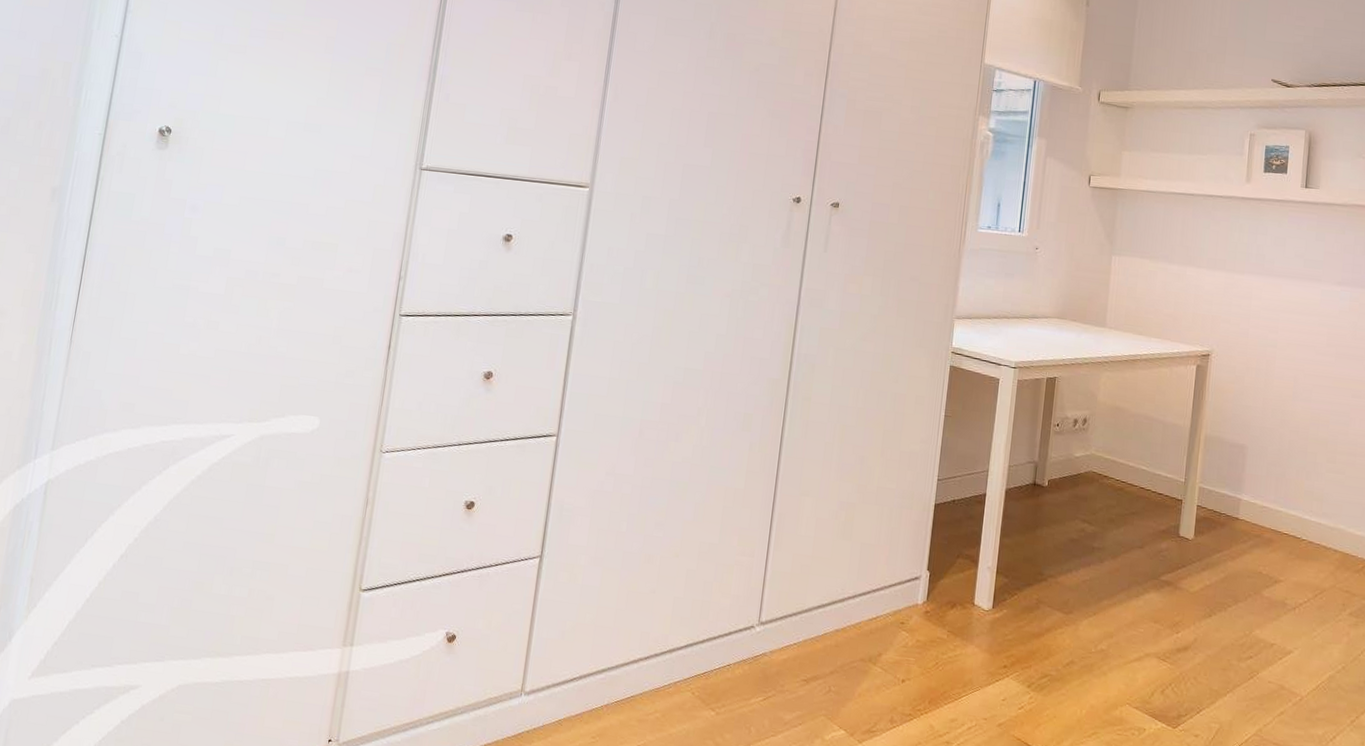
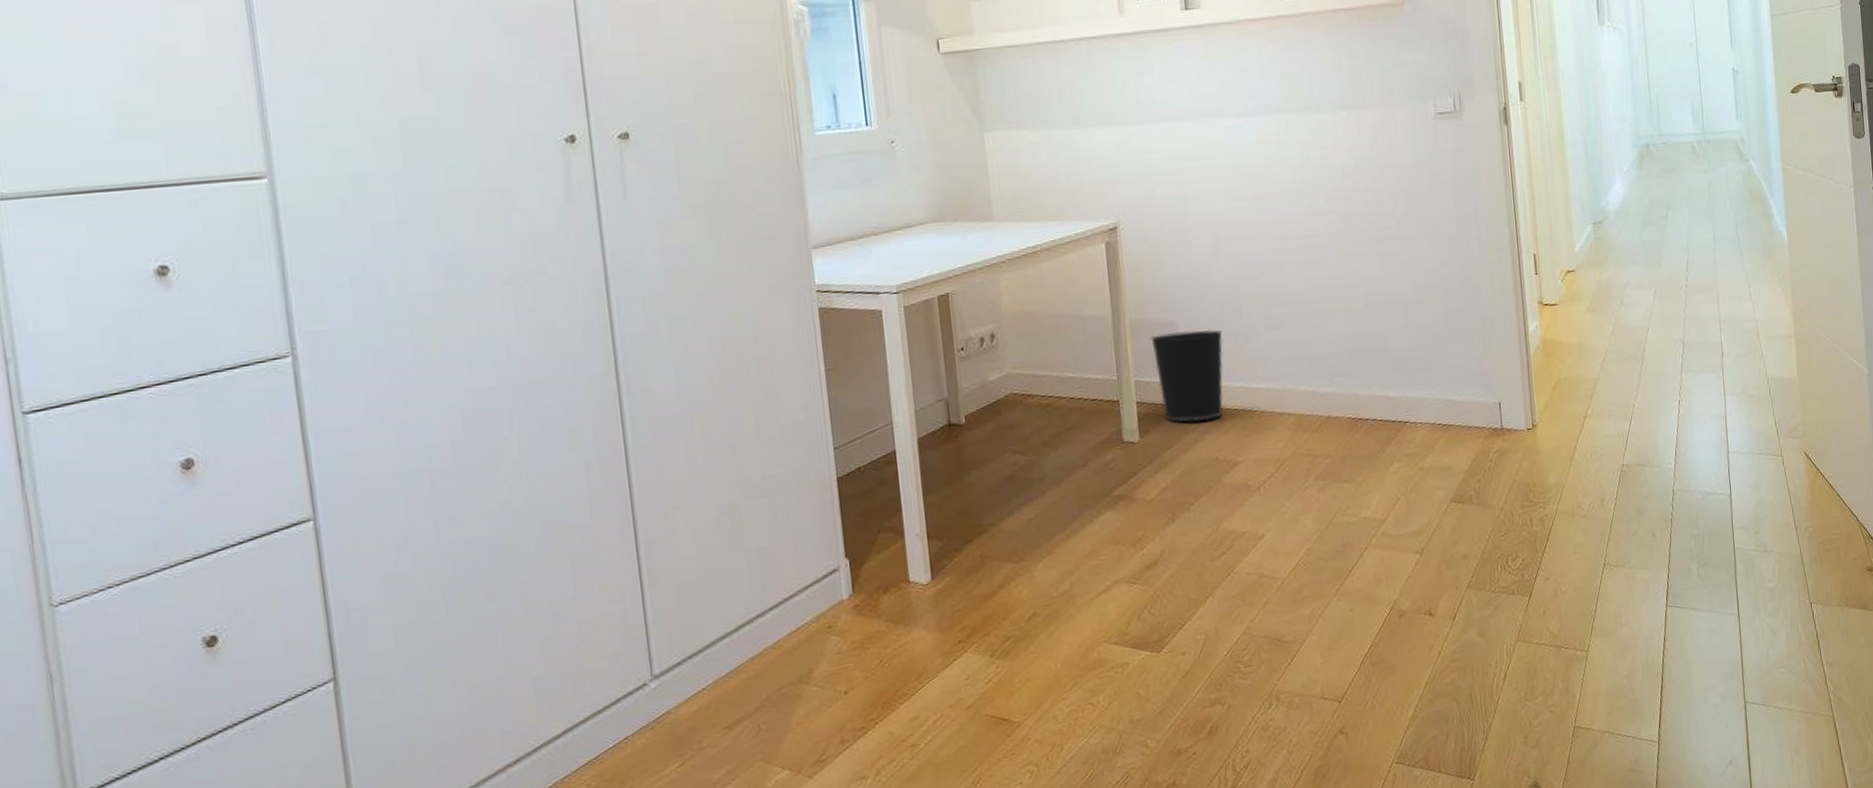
wastebasket: none [1220,452,1287,537] -> present [1150,329,1223,423]

